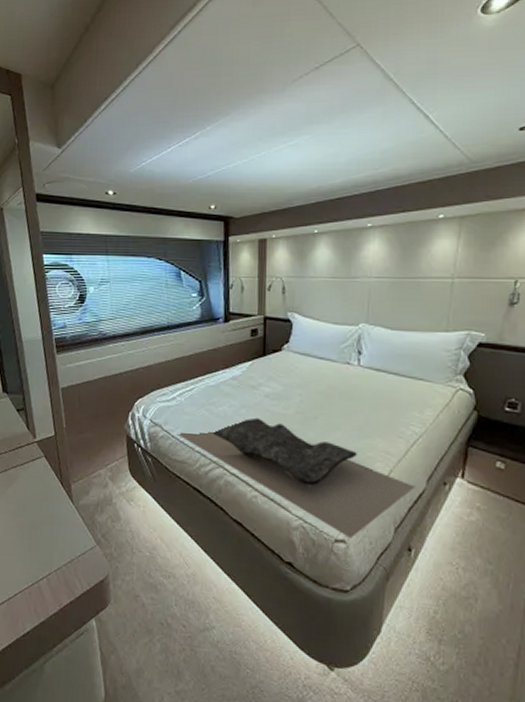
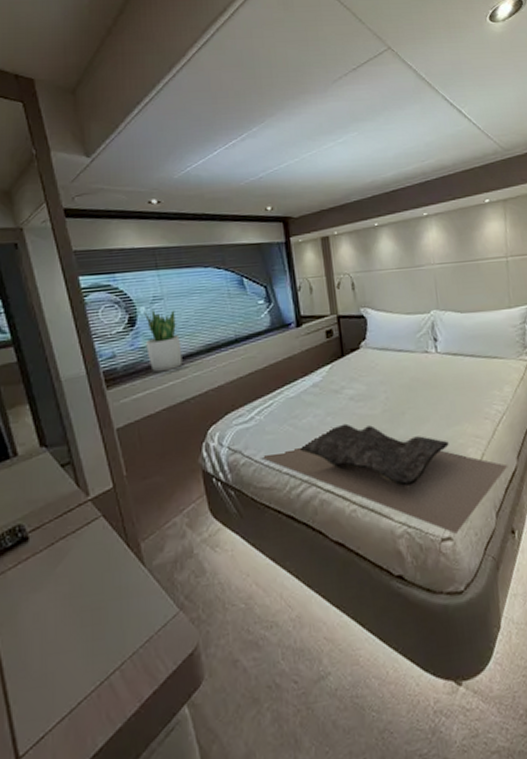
planter: none [91,290,121,346] -> present [143,309,183,373]

